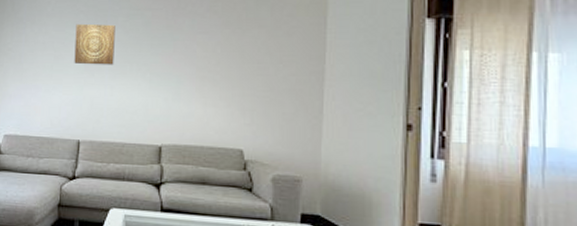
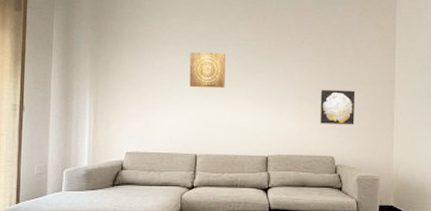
wall art: none [227,67,273,112] -> present [320,89,356,125]

